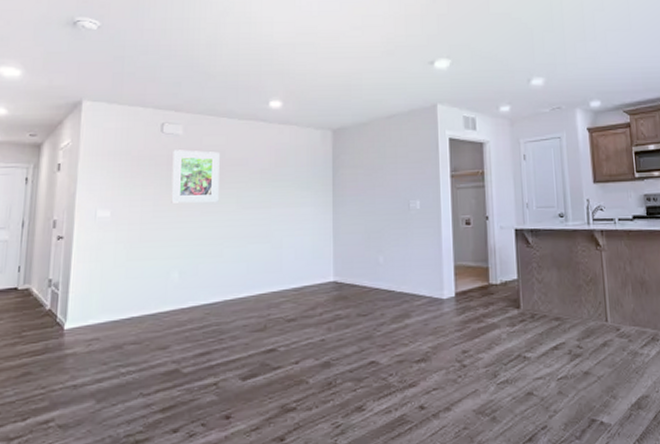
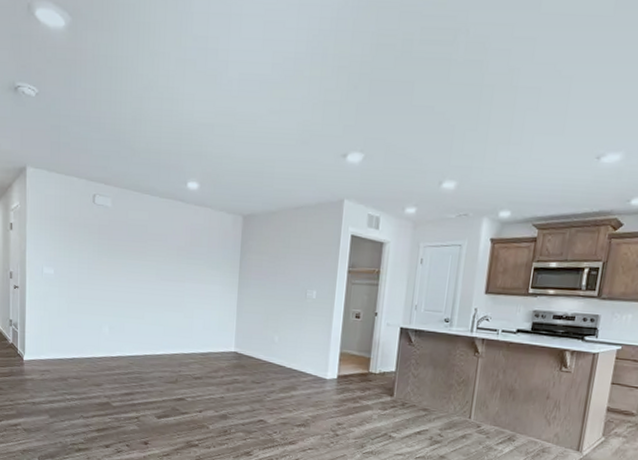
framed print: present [171,150,220,203] -> none [102,221,143,271]

